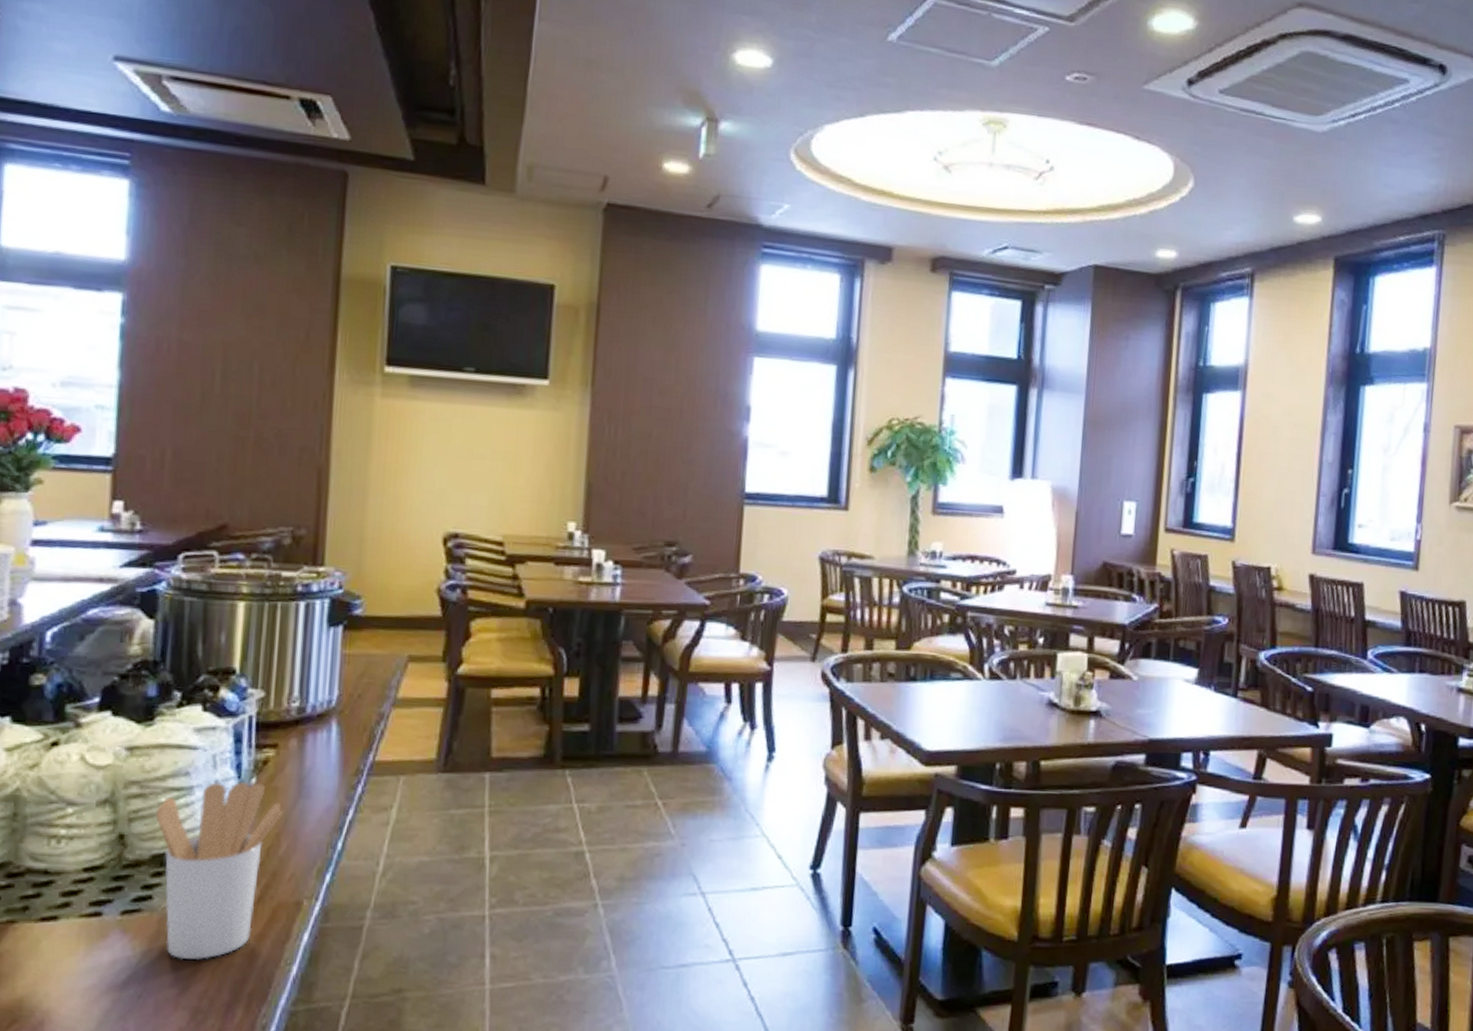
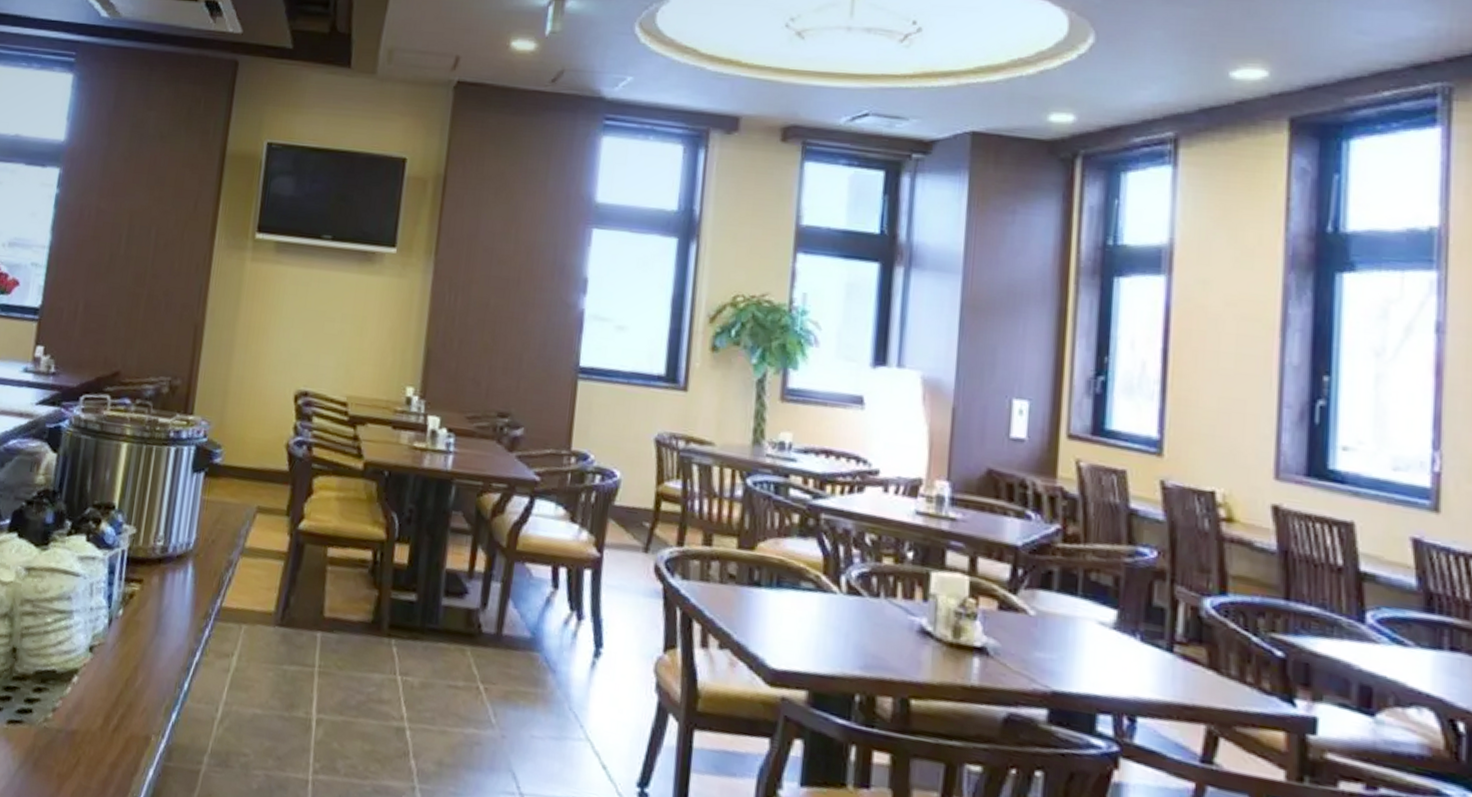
utensil holder: present [155,781,283,960] -> none [38,609,142,780]

